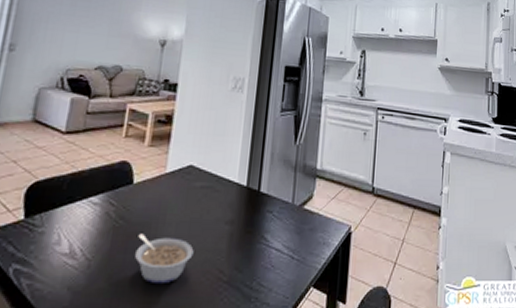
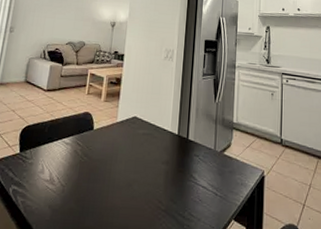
legume: present [135,233,194,285] -> none [96,168,139,209]

